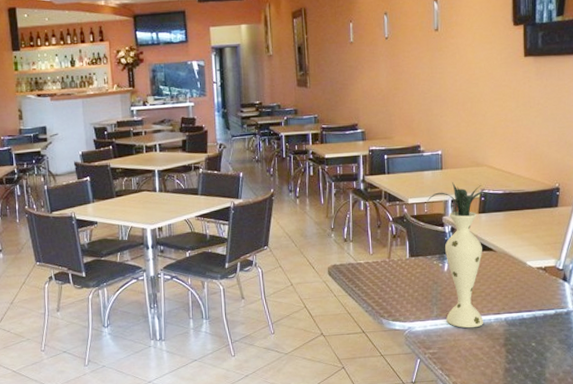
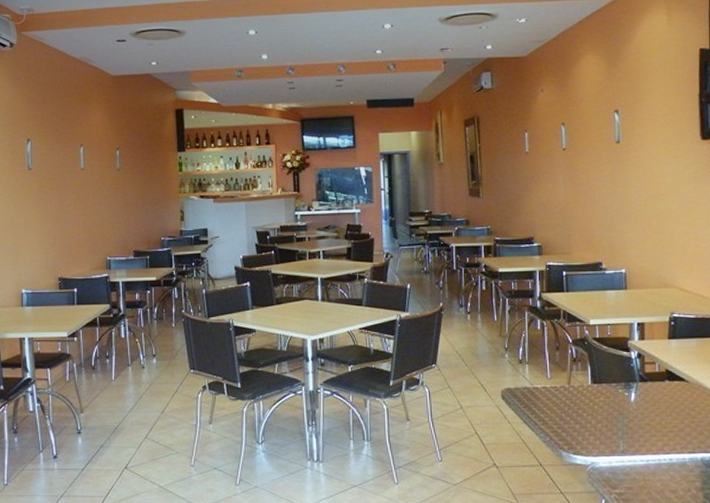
vase: present [427,182,496,328] -> none [610,304,688,467]

